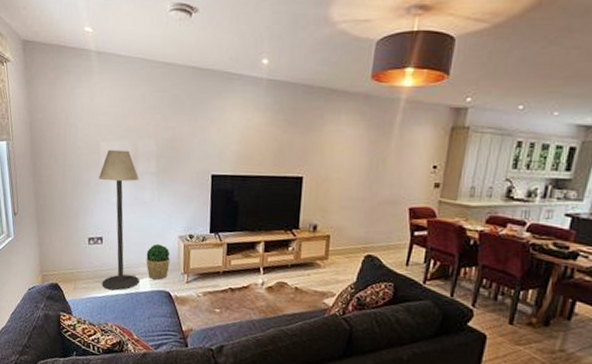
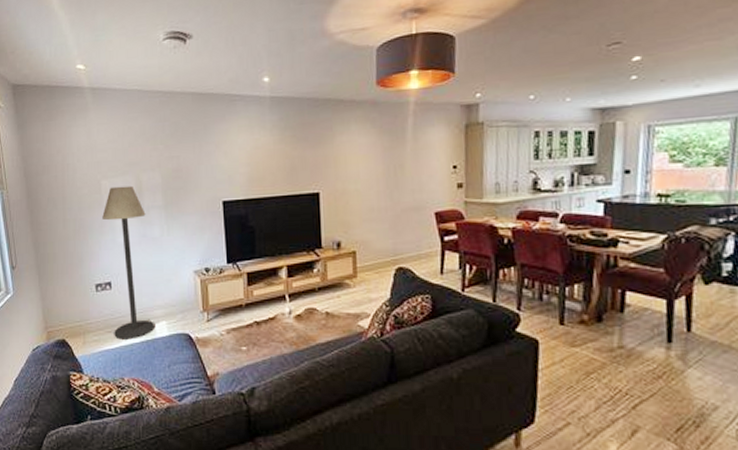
potted plant: present [146,243,170,280] -> none [160,282,187,322]

